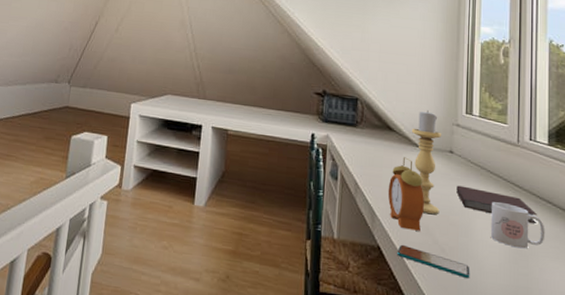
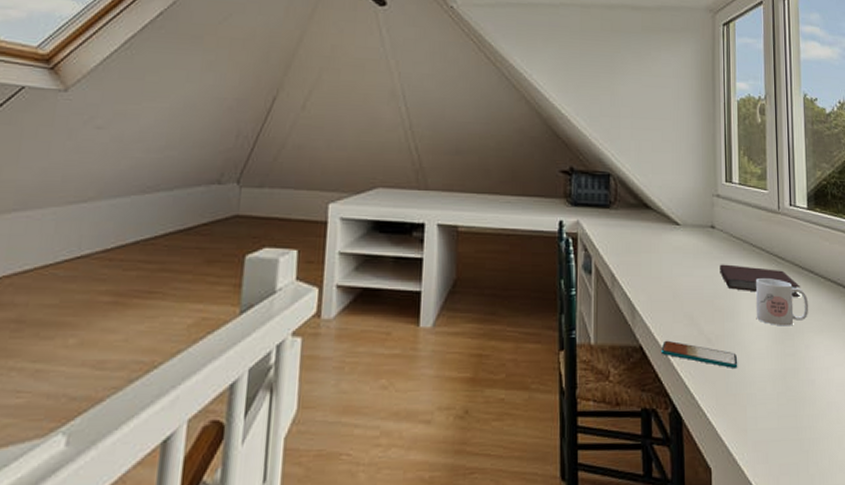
alarm clock: present [387,157,424,231] -> none [648,238,687,322]
candle holder: present [412,110,442,214] -> none [671,181,704,300]

